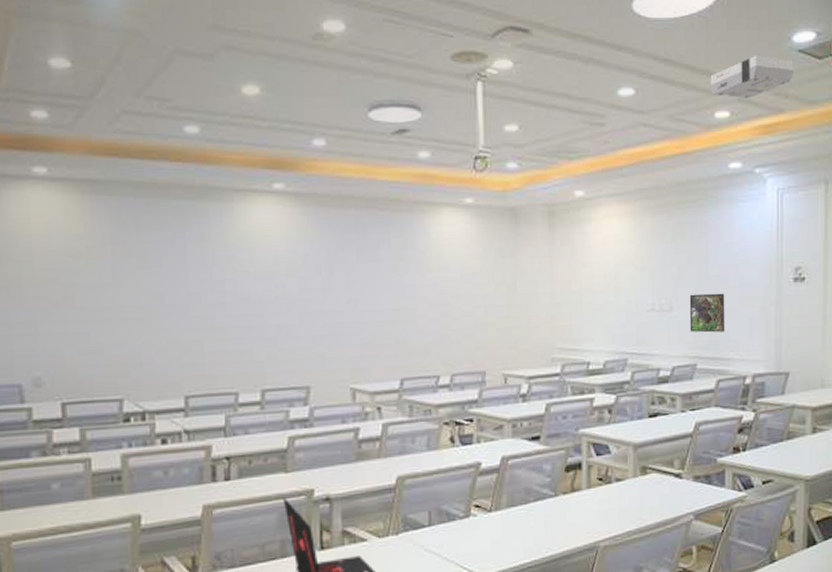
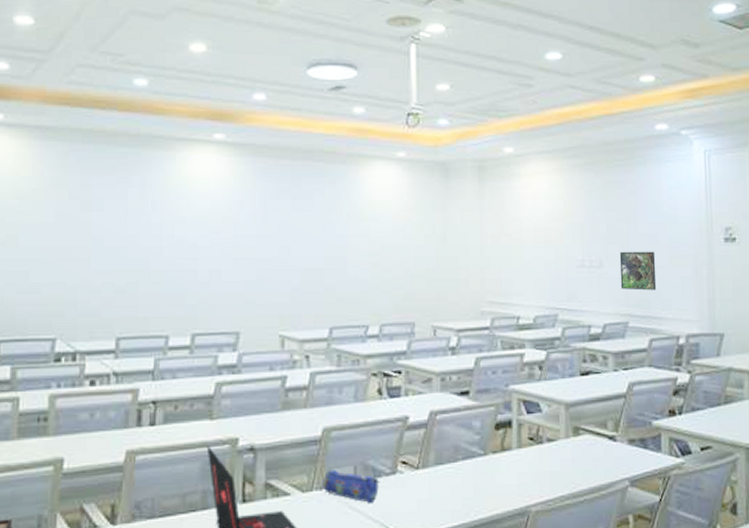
pencil case: none [398,515,454,545] -> present [322,470,380,503]
projector: present [710,55,793,98] -> none [634,24,716,64]

